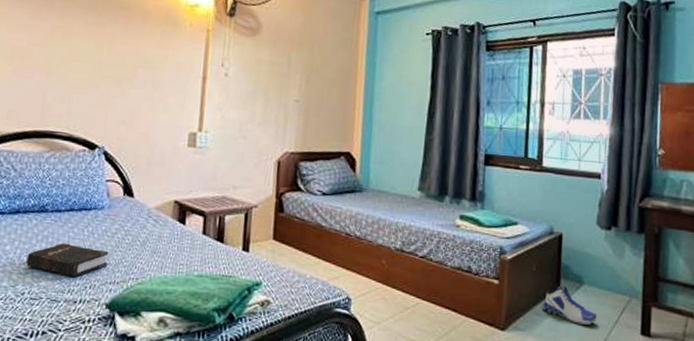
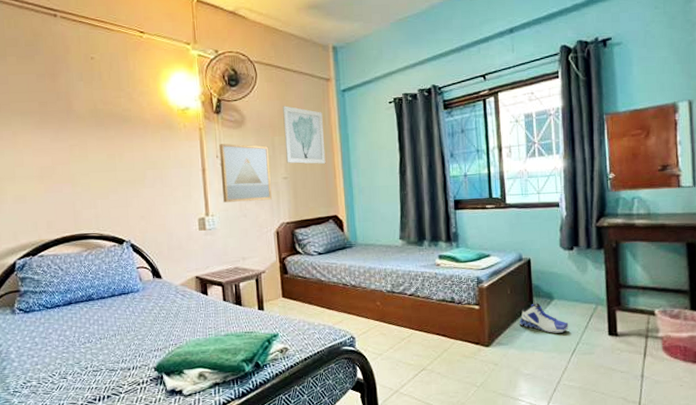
hardback book: present [26,242,109,277] -> none [84,323,150,349]
wall art: none [221,51,283,124] -> present [219,143,272,203]
wall art: none [301,19,350,92] -> present [283,106,326,164]

